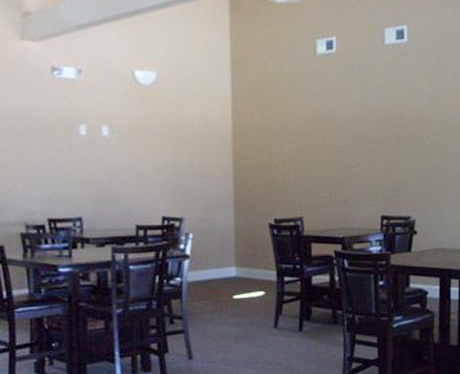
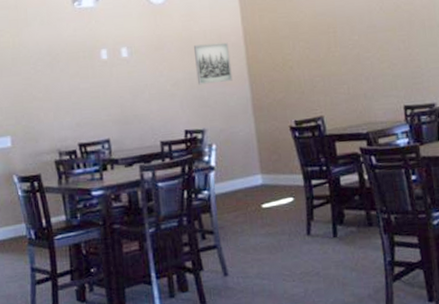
wall art: none [179,132,217,174] -> present [193,42,232,85]

